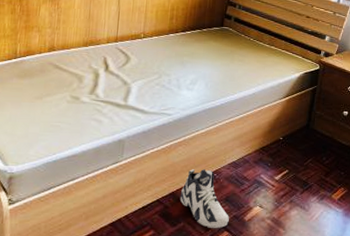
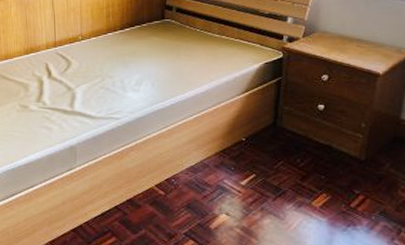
sneaker: present [180,169,229,229] -> none [138,175,193,237]

